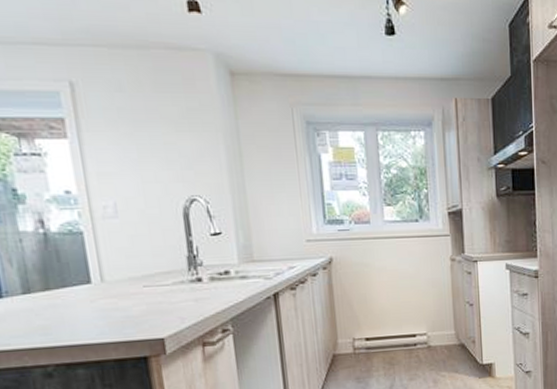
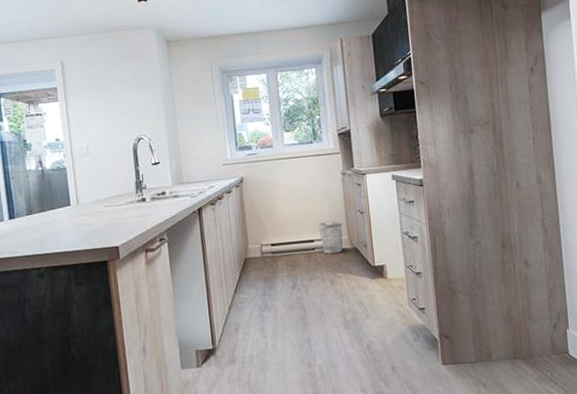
wastebasket: none [422,313,450,351] -> present [318,221,343,254]

